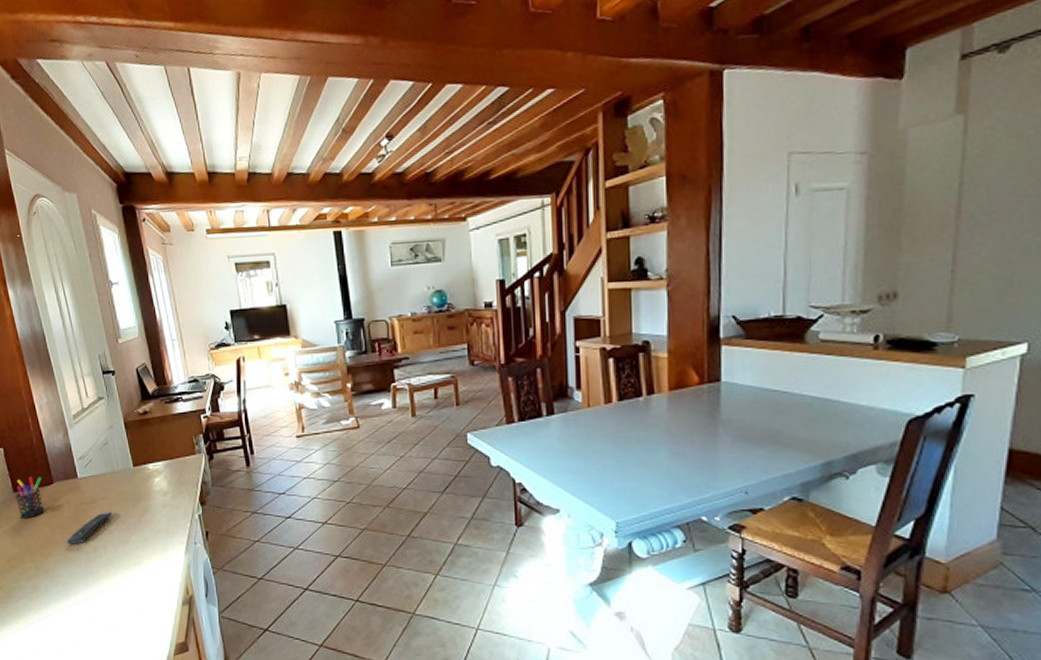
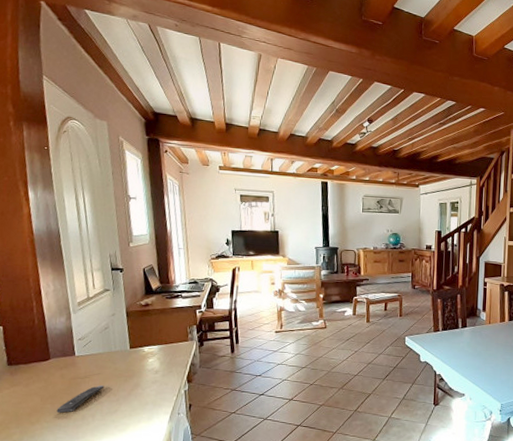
pen holder: present [15,477,44,518] -> none [9,353,39,389]

